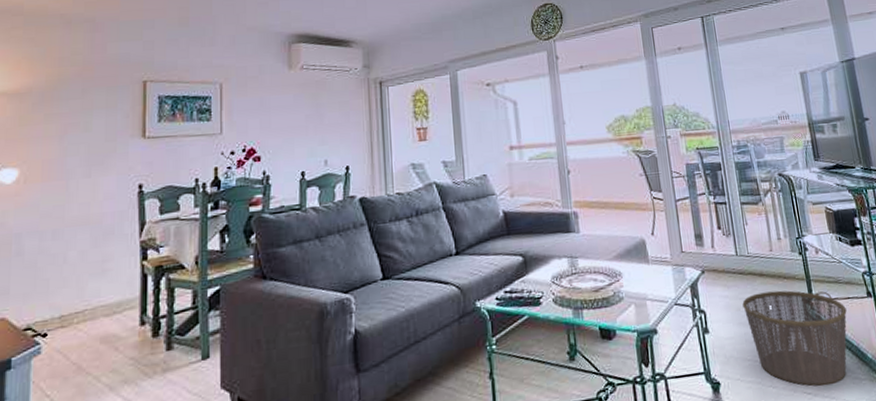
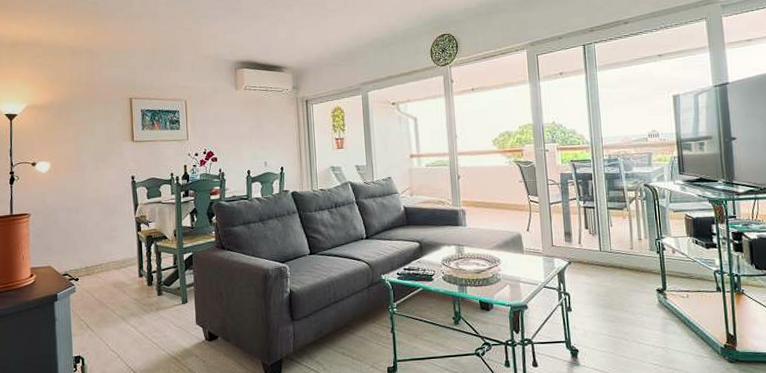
basket: present [742,290,847,386] -> none [602,281,696,359]

